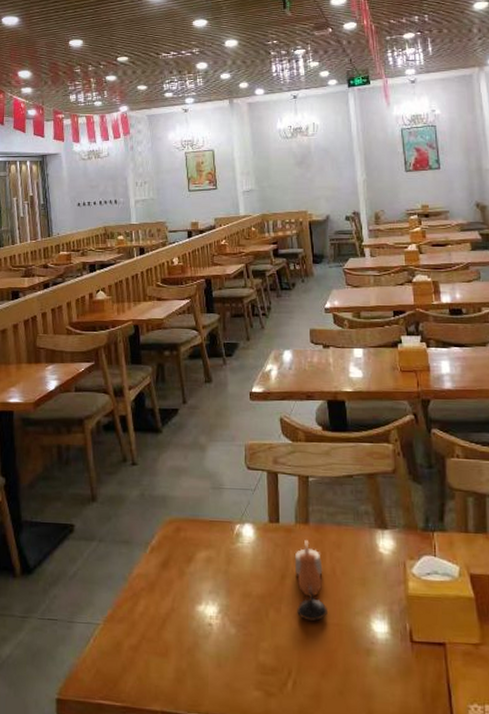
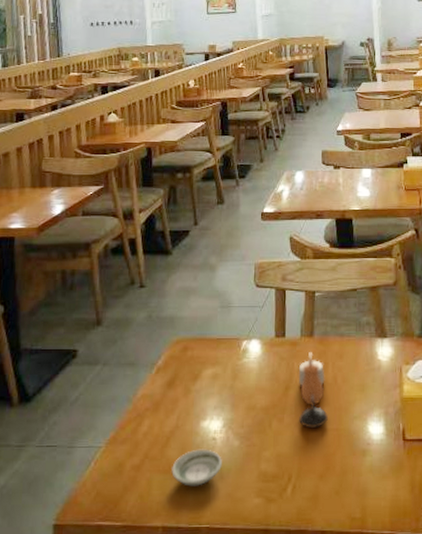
saucer: none [169,634,219,673] -> present [171,449,222,486]

